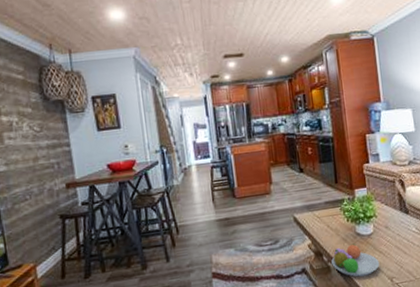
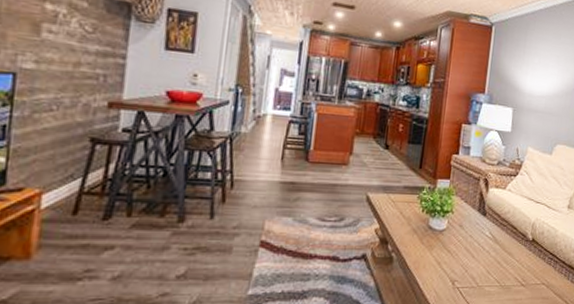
fruit bowl: present [331,243,380,277] -> none [395,237,445,274]

